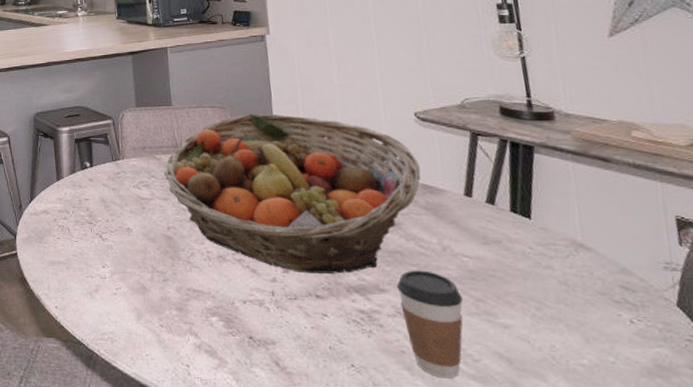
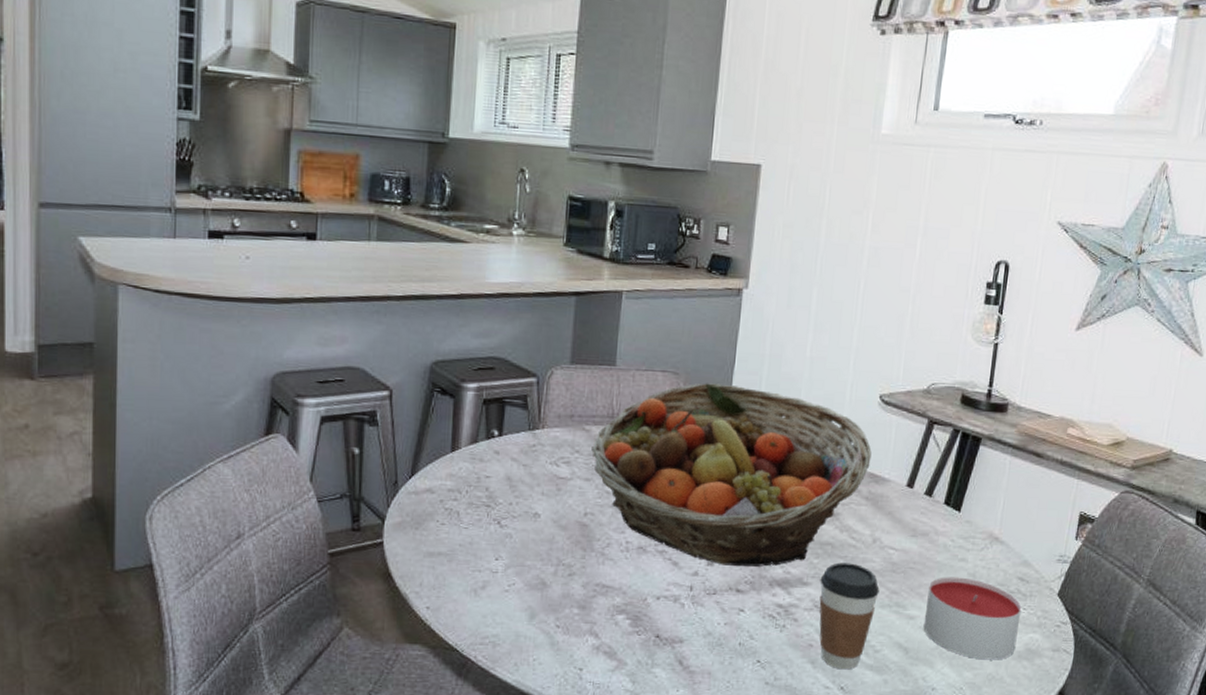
candle: none [516,285,642,376] -> present [923,577,1022,660]

